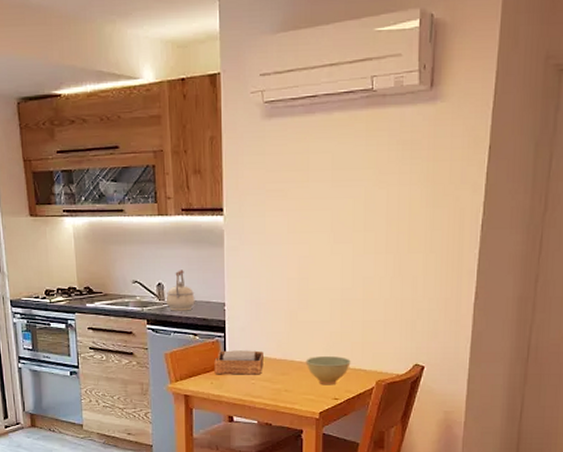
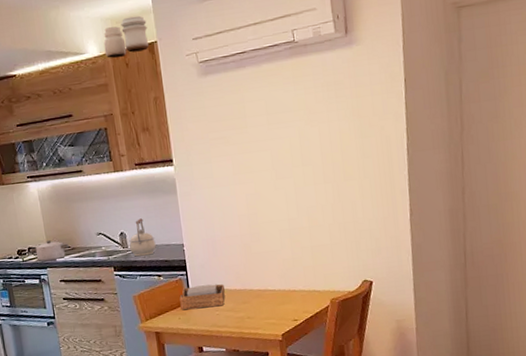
cooking pot: none [59,283,101,306] -> present [30,240,69,262]
jar: none [161,51,186,88] -> present [103,26,127,59]
jar: none [182,41,211,83] -> present [121,15,149,53]
bowl: present [305,356,351,385] -> none [263,281,305,309]

